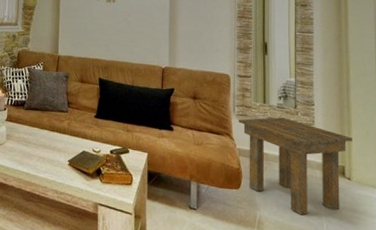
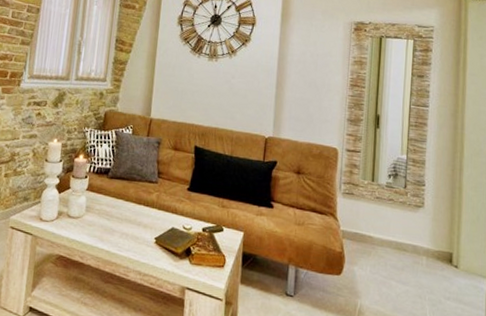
side table: present [238,117,352,215] -> none [343,197,462,305]

